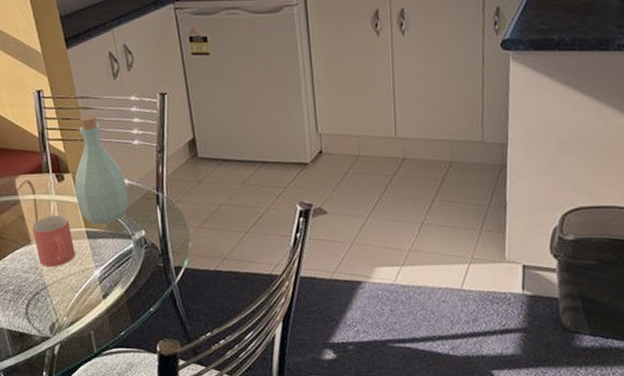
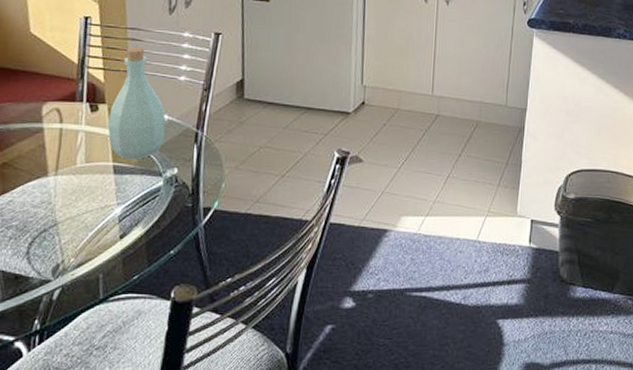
mug: present [32,215,75,268] -> none [52,147,97,203]

